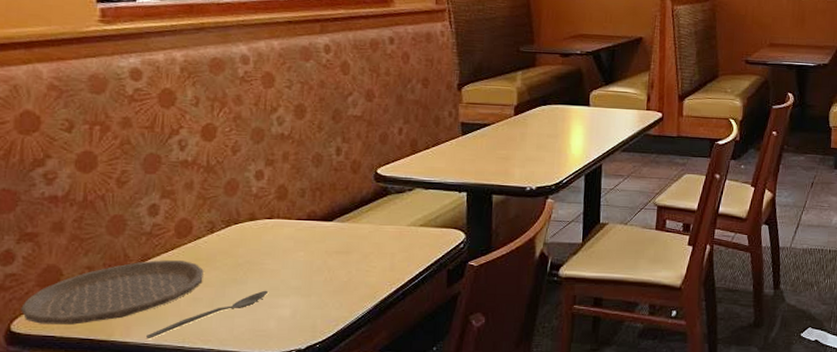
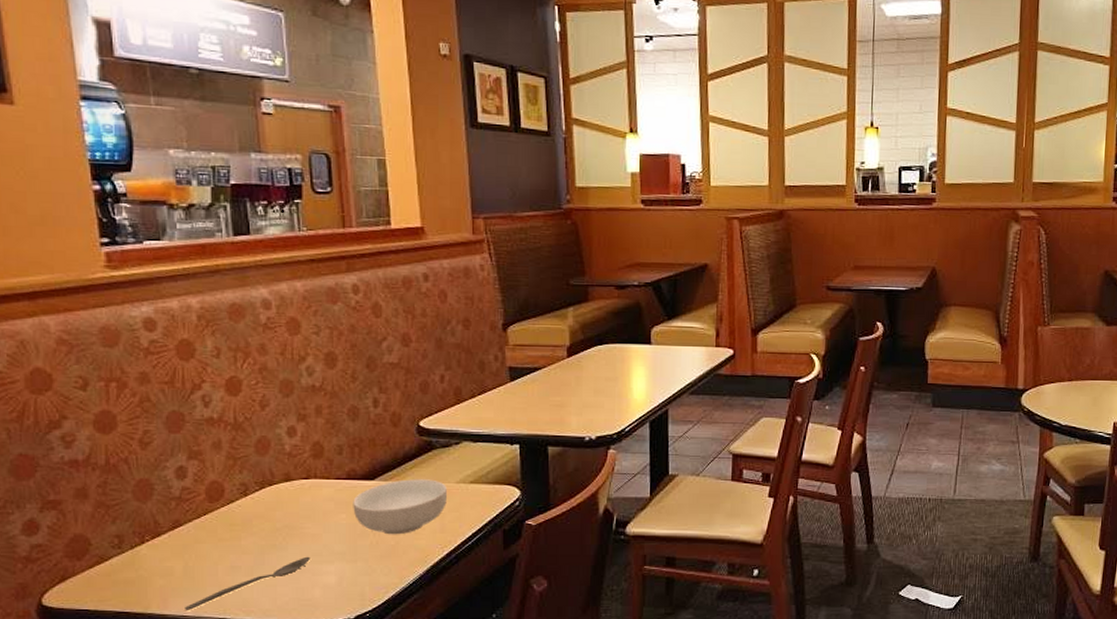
plate: present [21,260,204,325] -> none [51,526,240,597]
cereal bowl: none [311,221,398,272] -> present [353,479,447,535]

